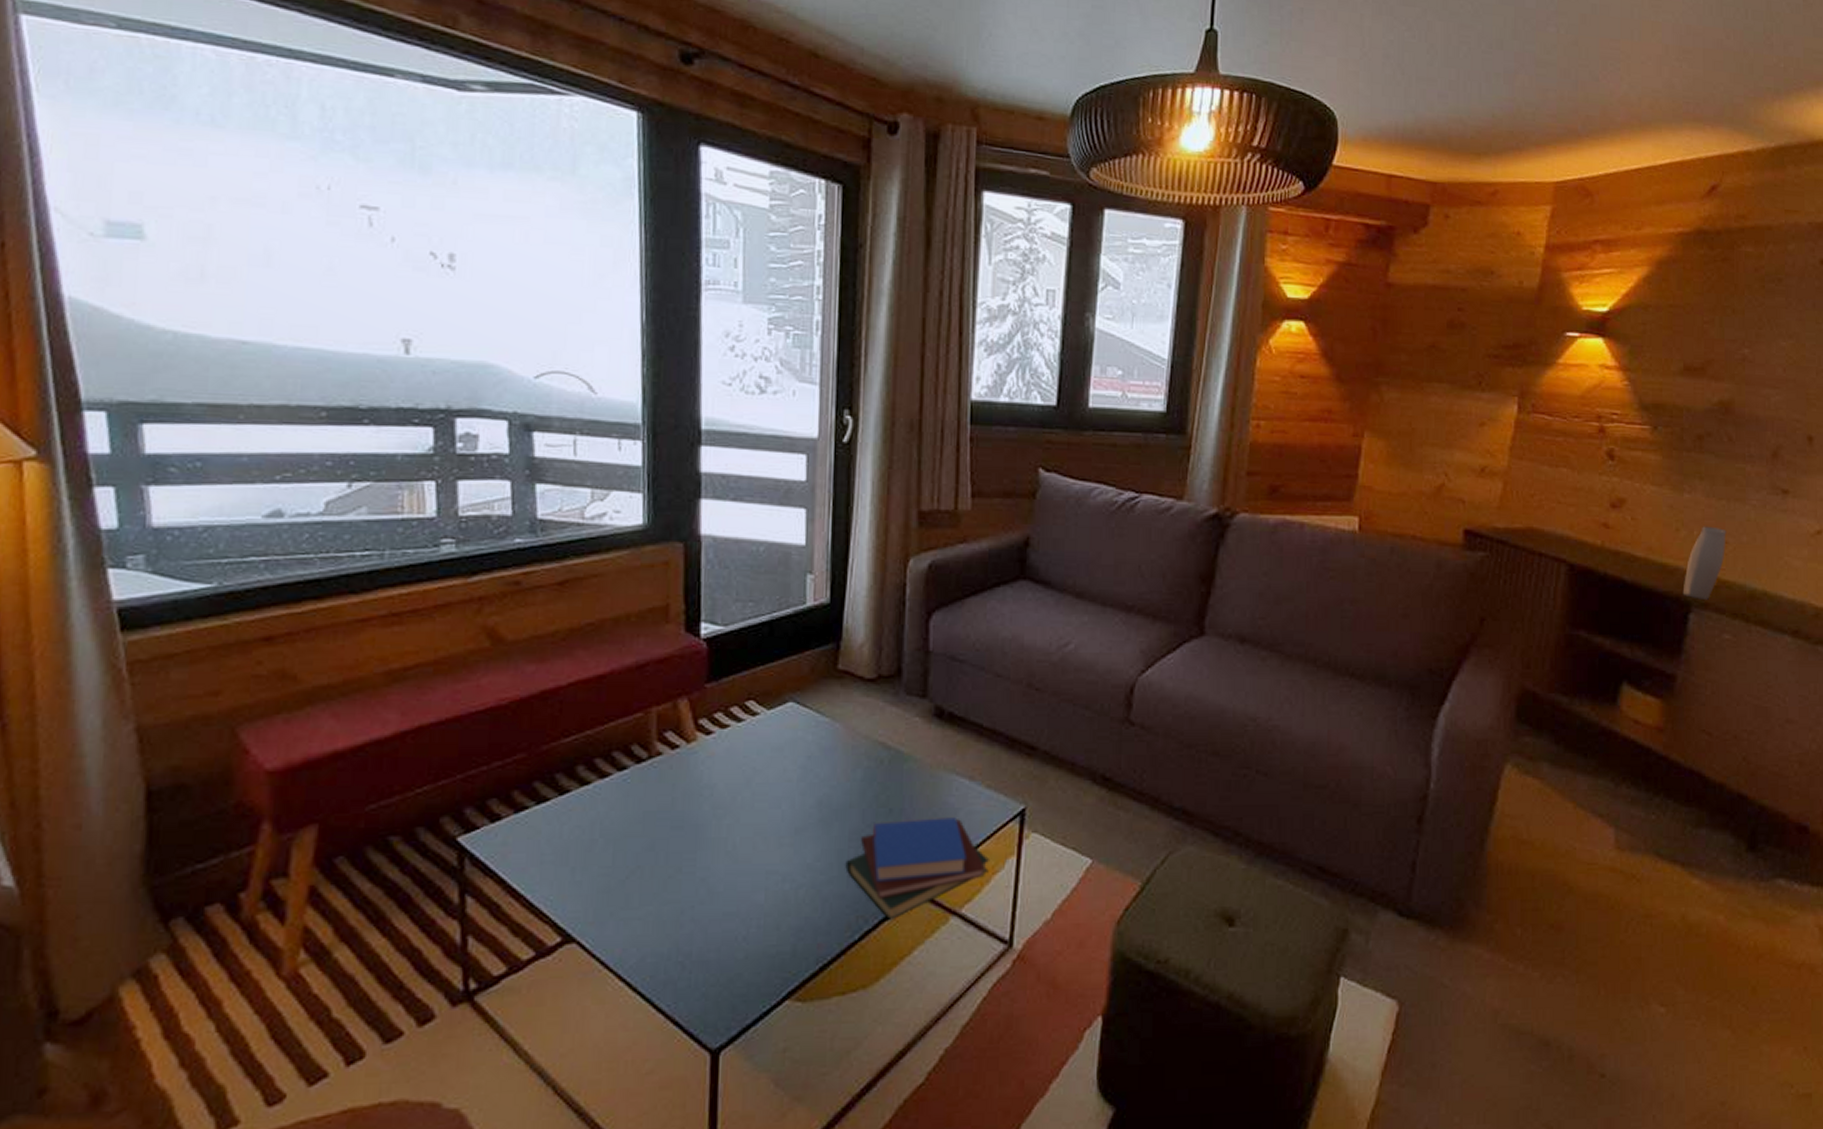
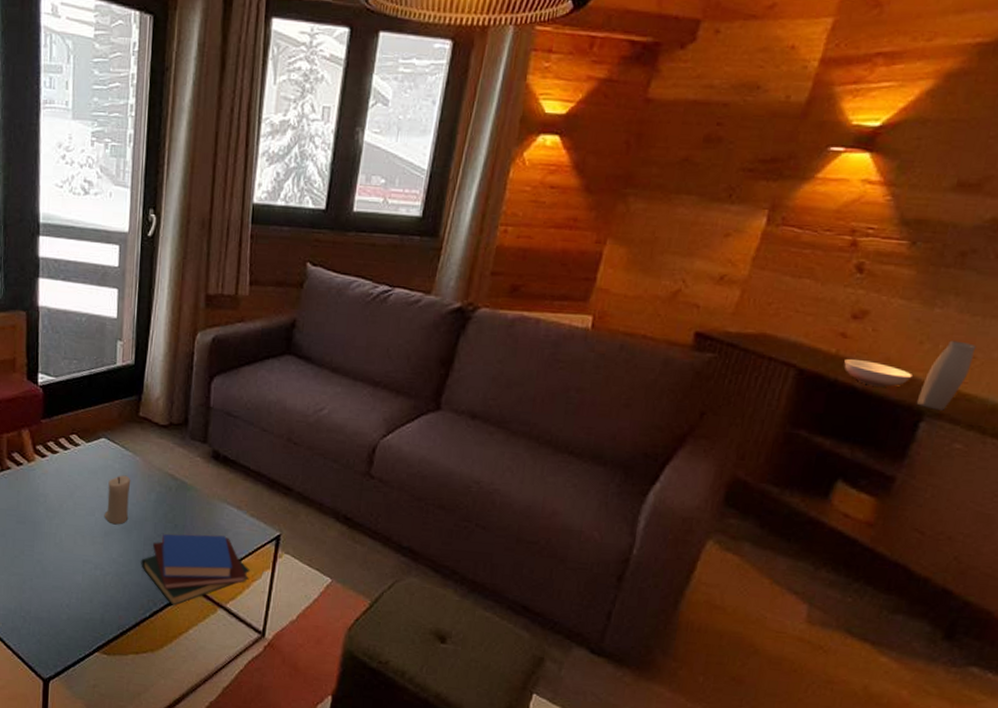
candle: none [793,749,829,817] -> present [104,475,131,525]
bowl: none [1611,550,1676,580] -> present [844,358,914,388]

